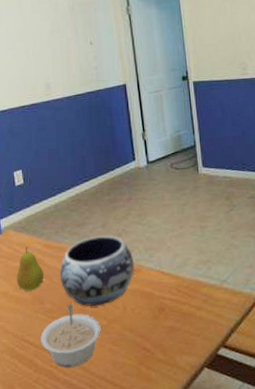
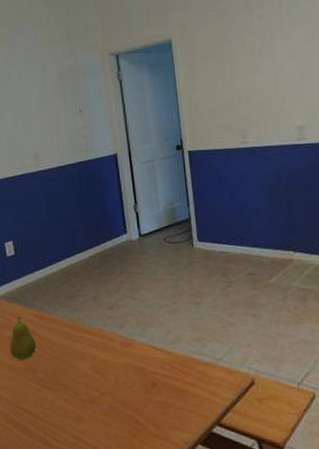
legume: present [41,303,101,367] -> none [34,374,93,435]
decorative bowl: present [60,235,135,307] -> none [52,308,127,379]

